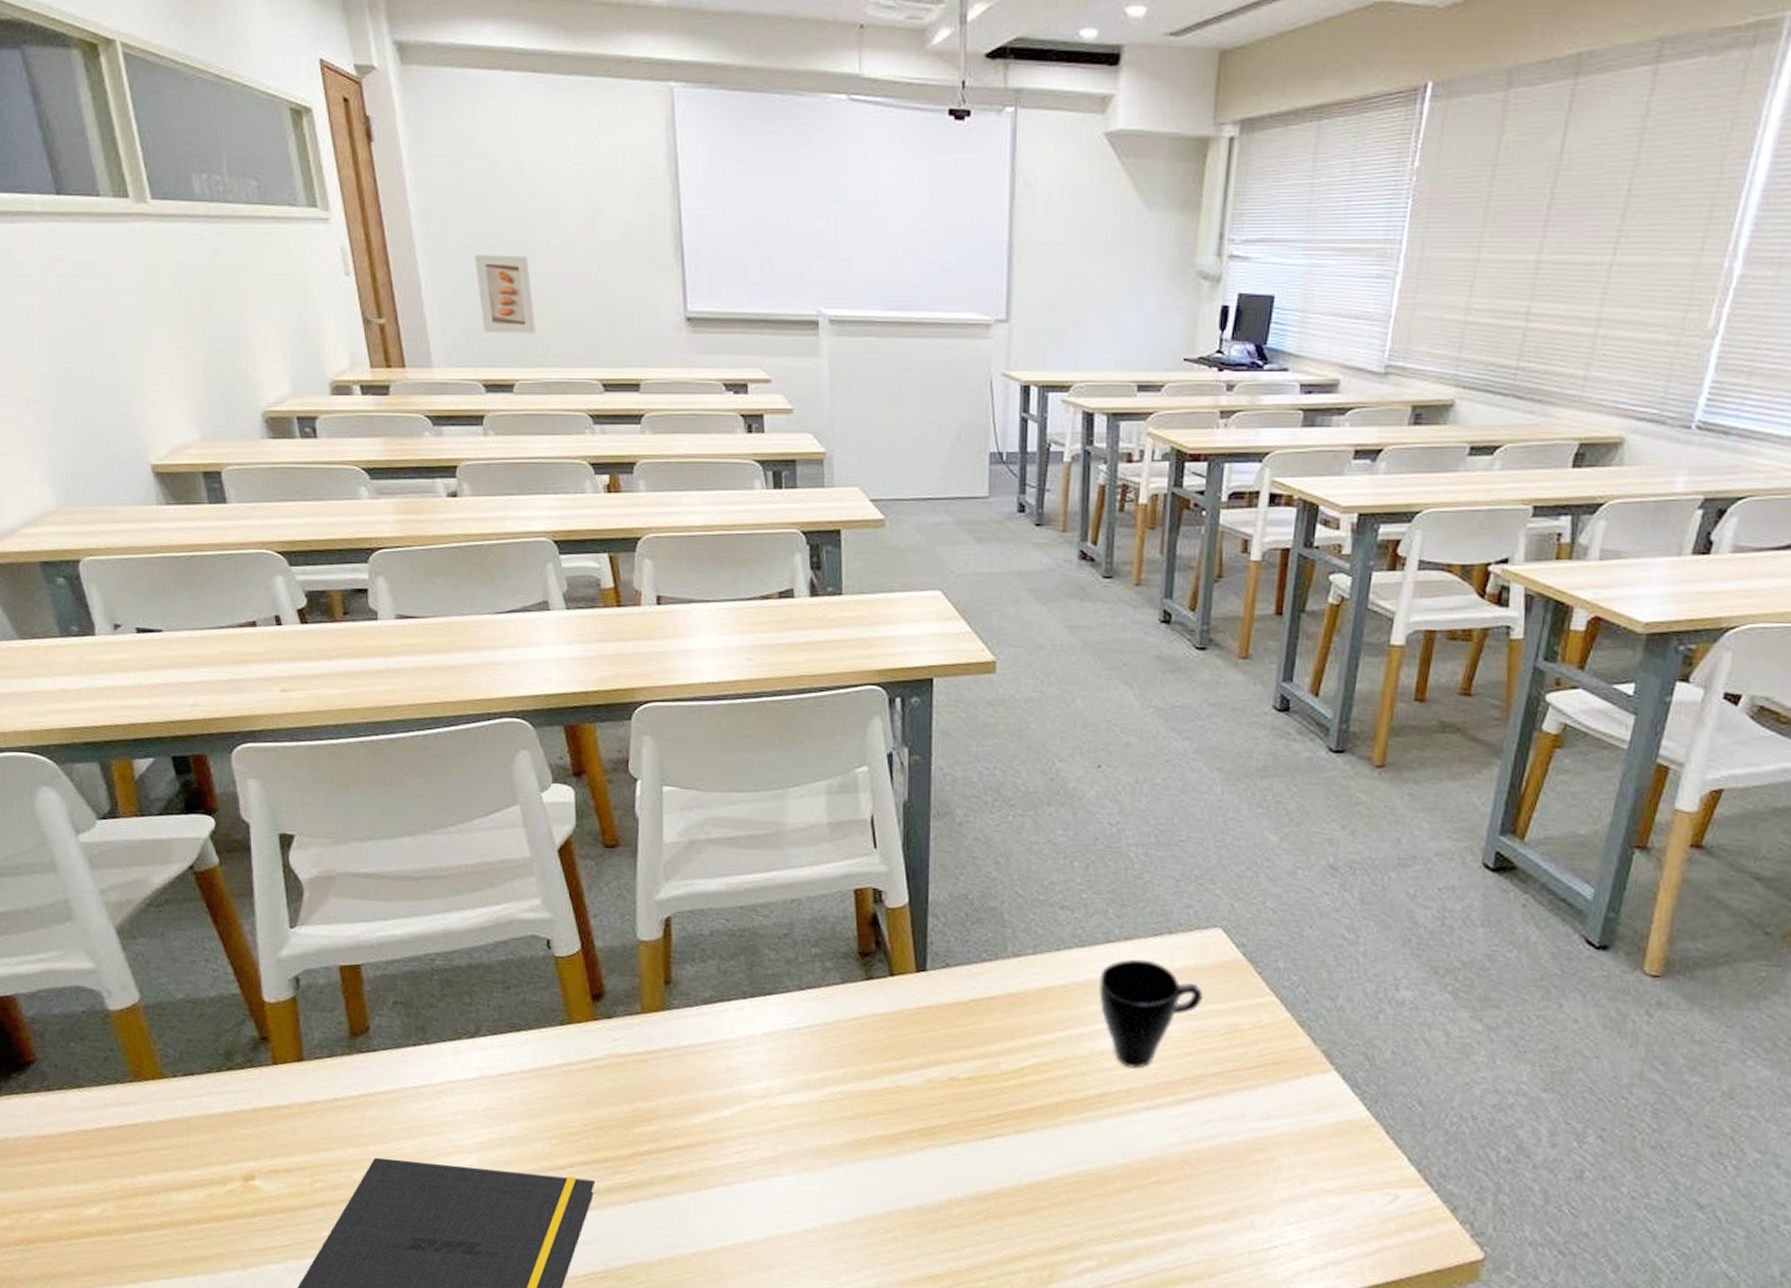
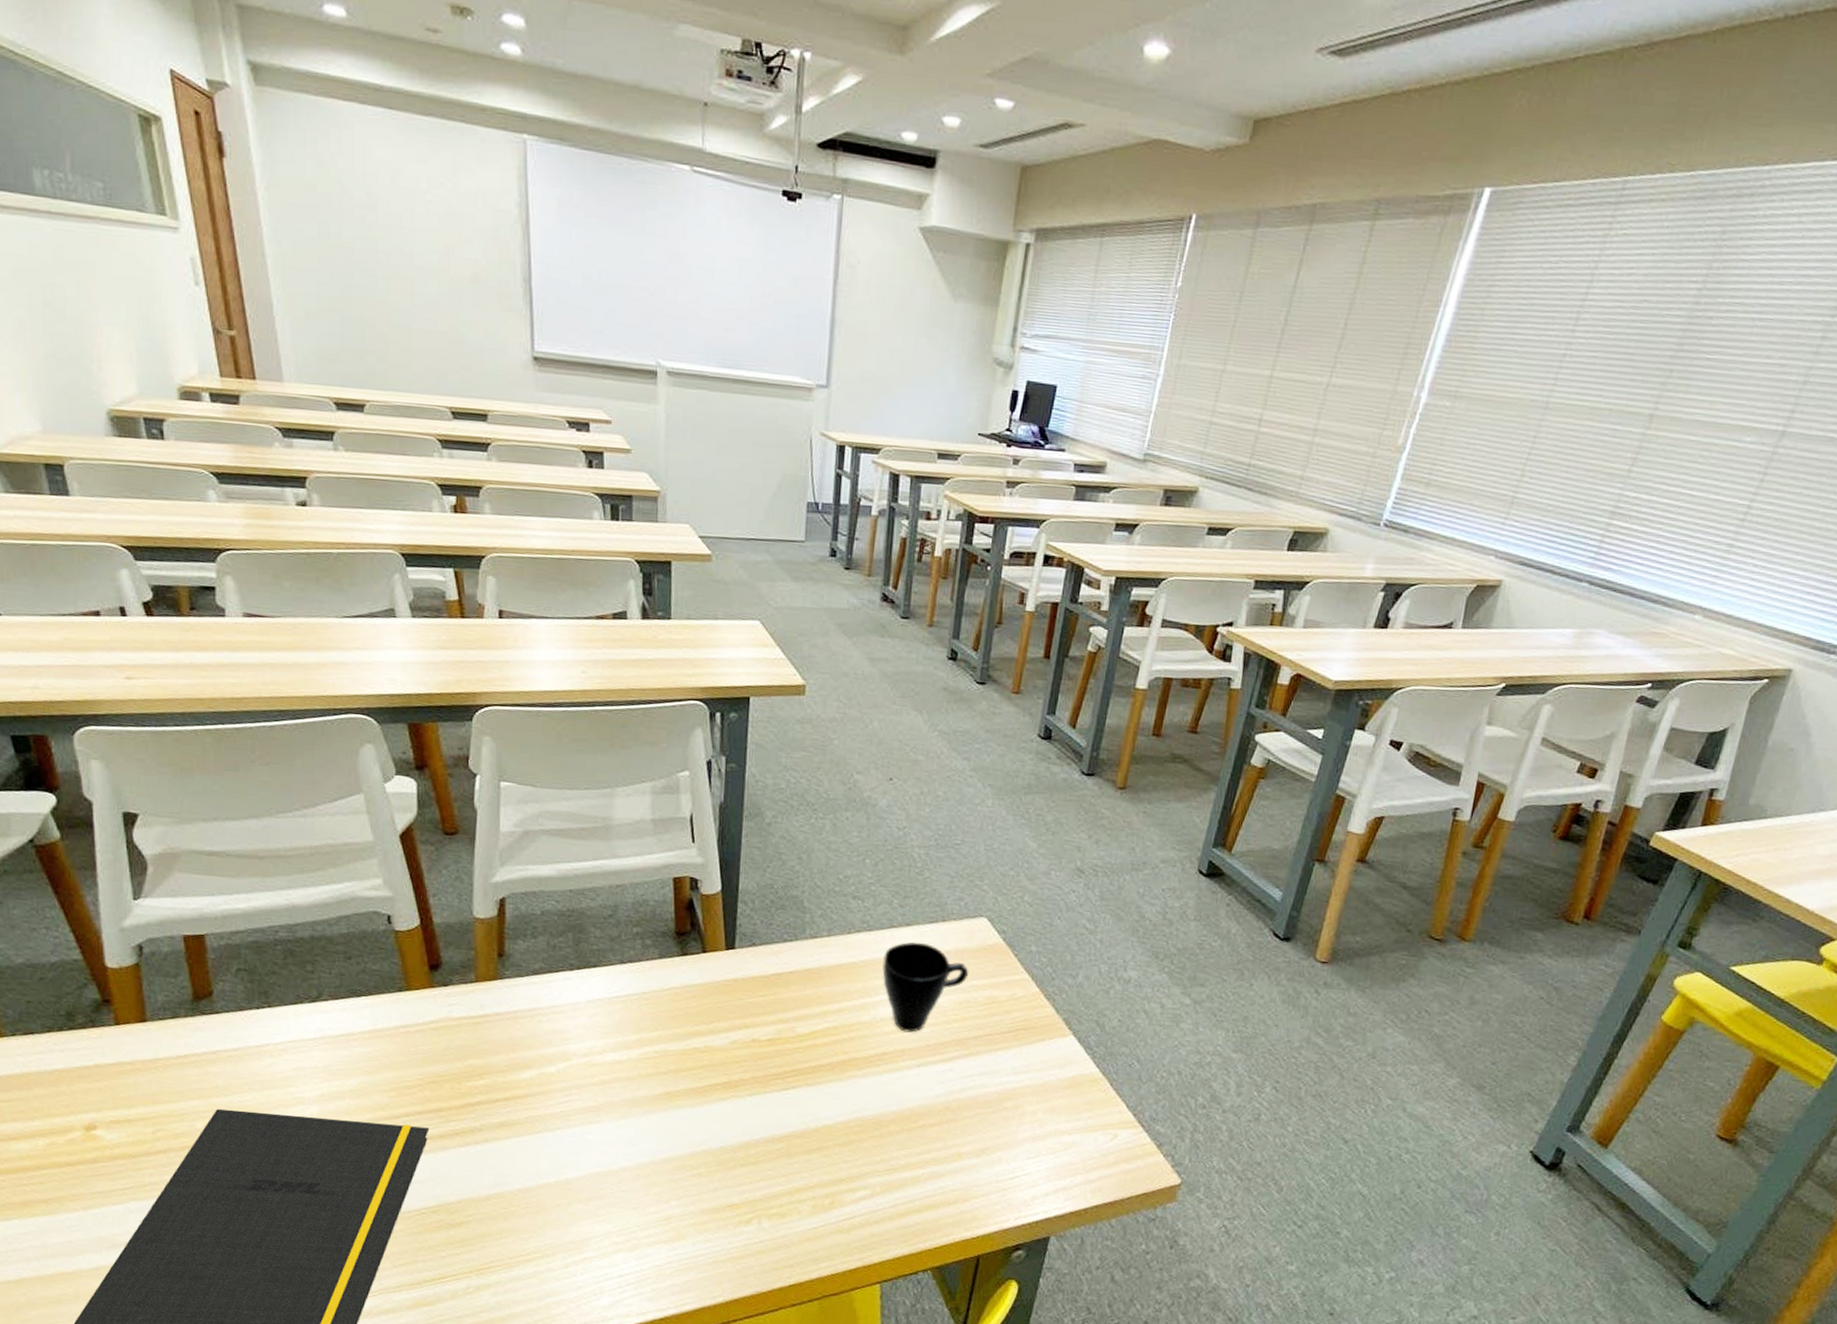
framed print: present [475,255,535,334] -> none [328,278,387,359]

